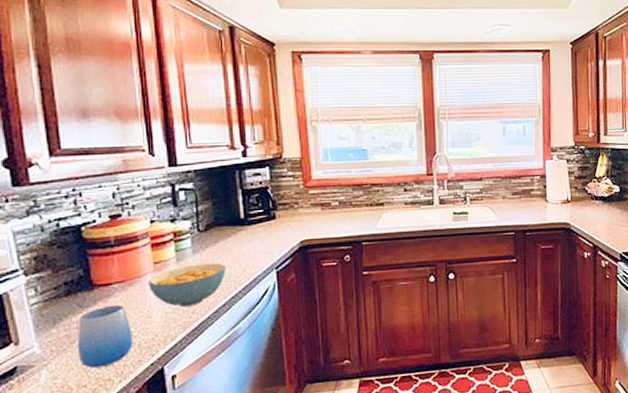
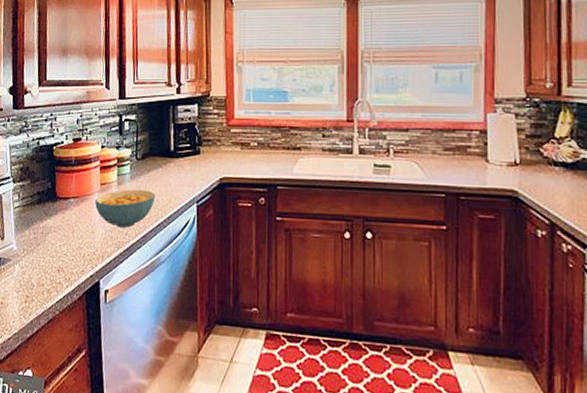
cup: present [77,304,134,368] -> none [40,217,80,271]

